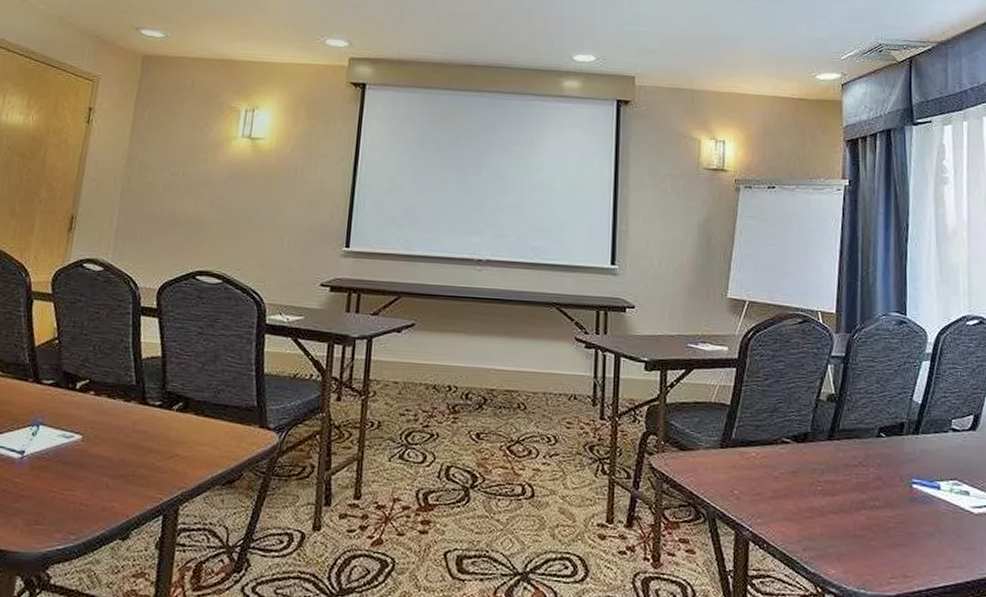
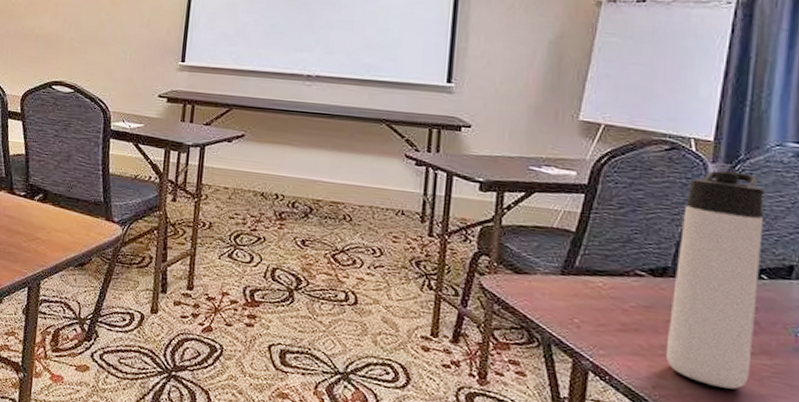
thermos bottle: none [811,340,879,543] -> present [665,170,765,390]

